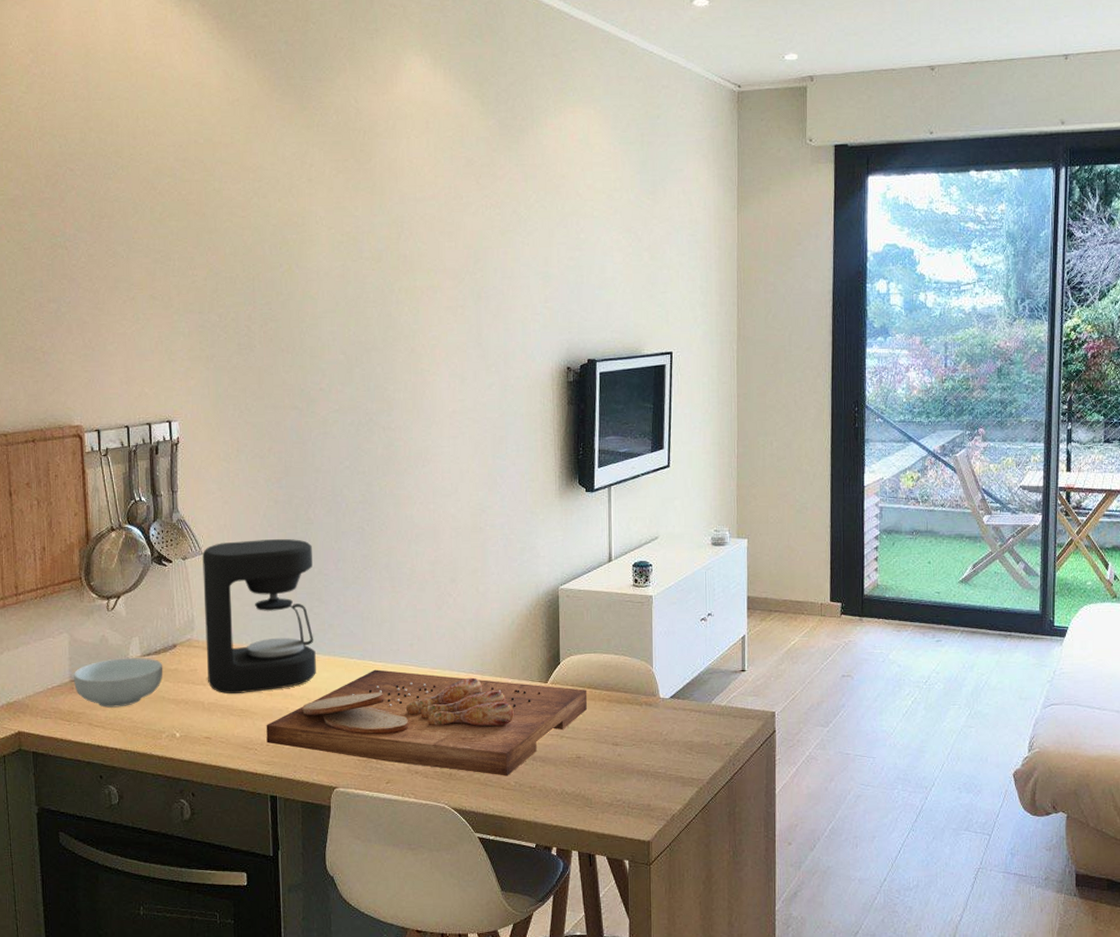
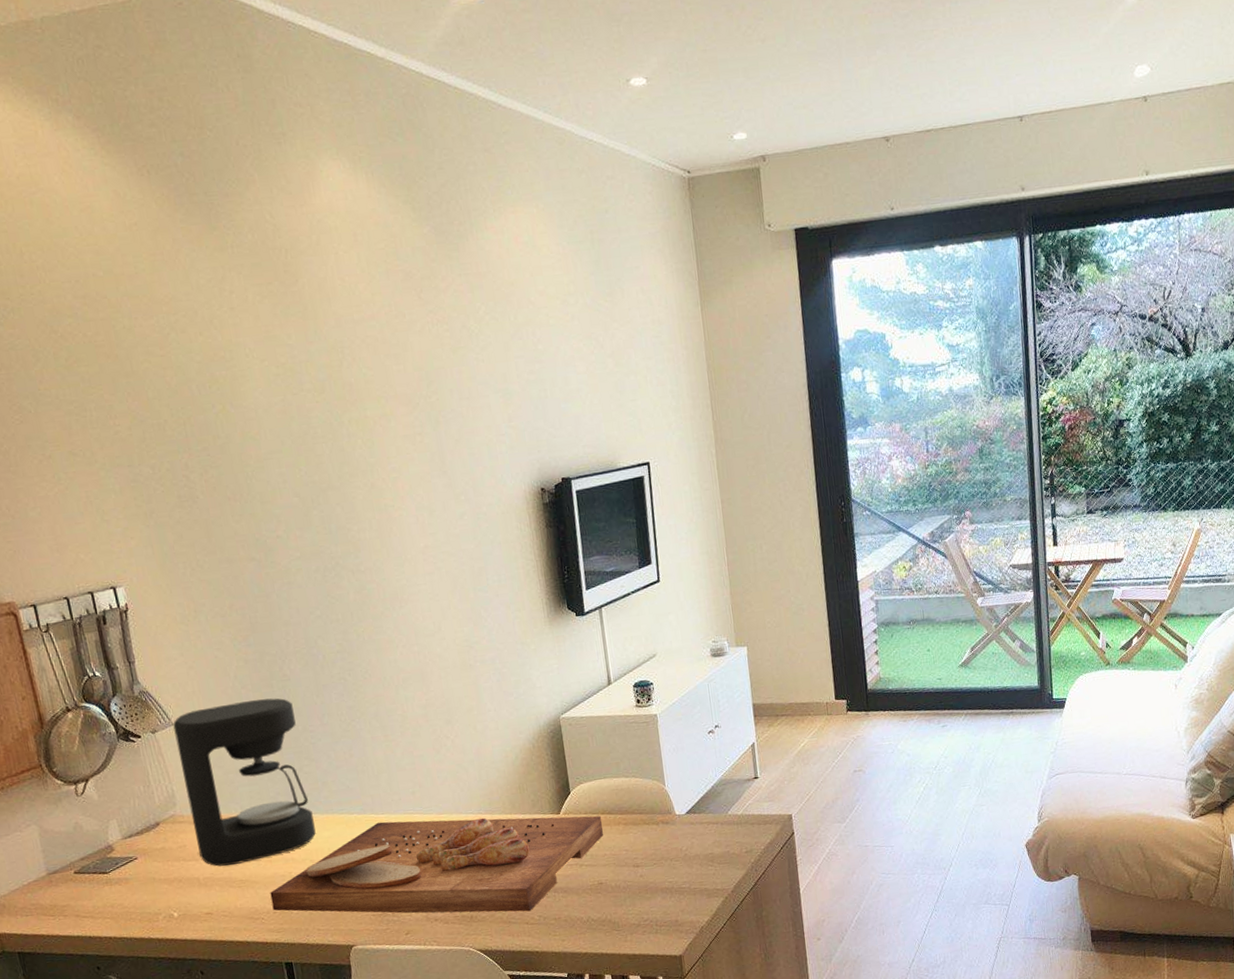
cereal bowl: present [74,658,163,708] -> none [50,840,150,897]

